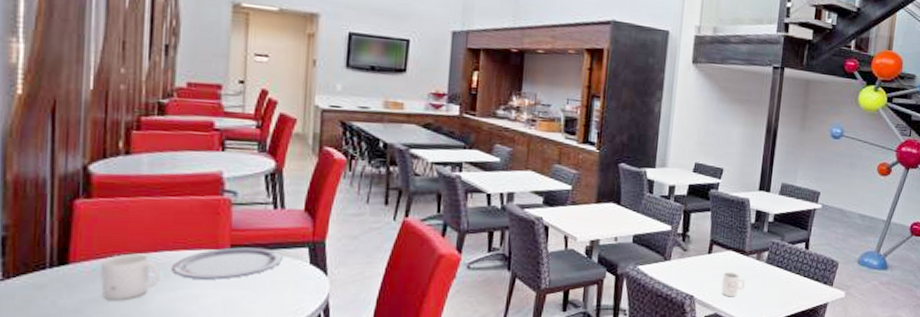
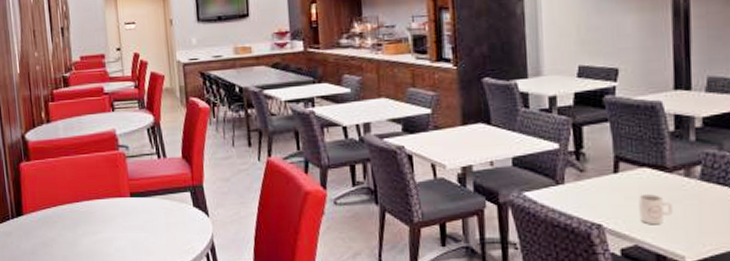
mug: present [101,253,161,301] -> none [43,204,85,244]
plate: present [171,247,283,280] -> none [90,194,171,224]

